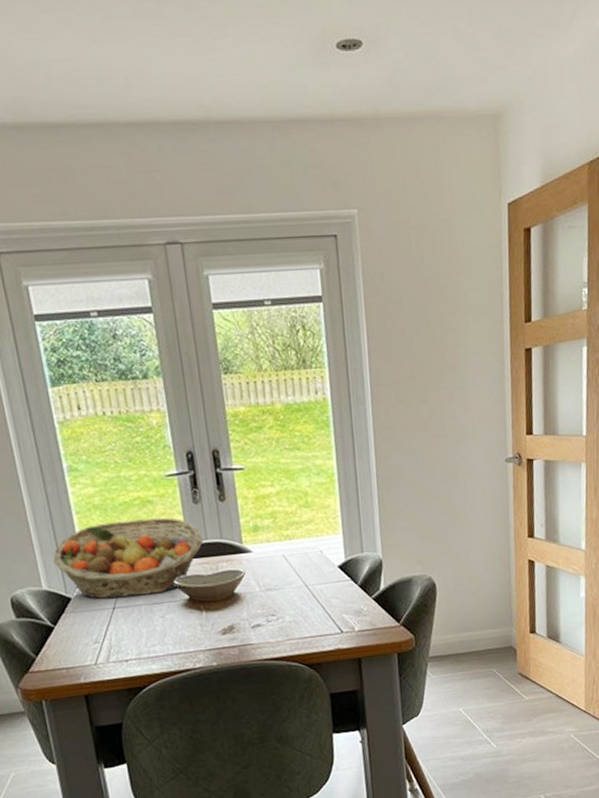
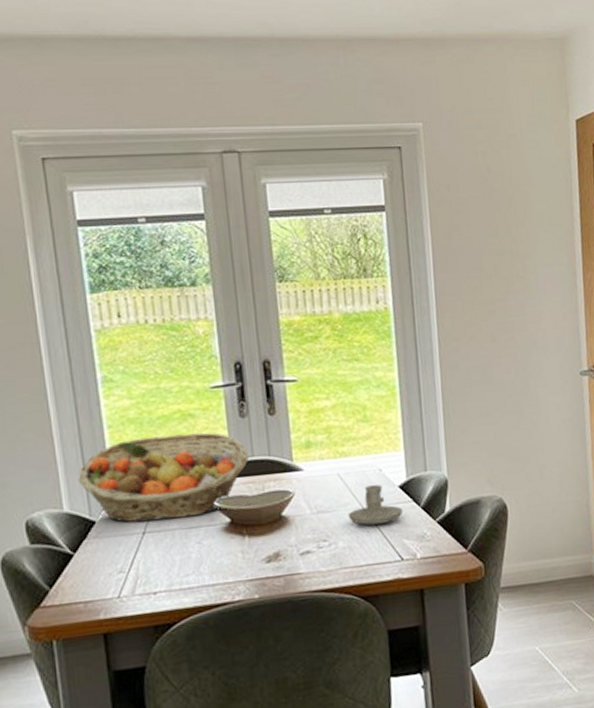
candle holder: none [293,565,343,602] -> present [347,485,404,525]

